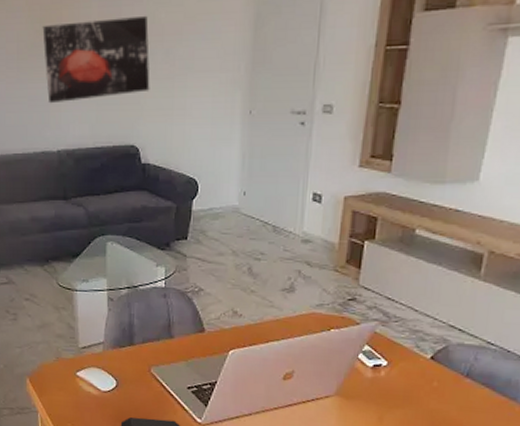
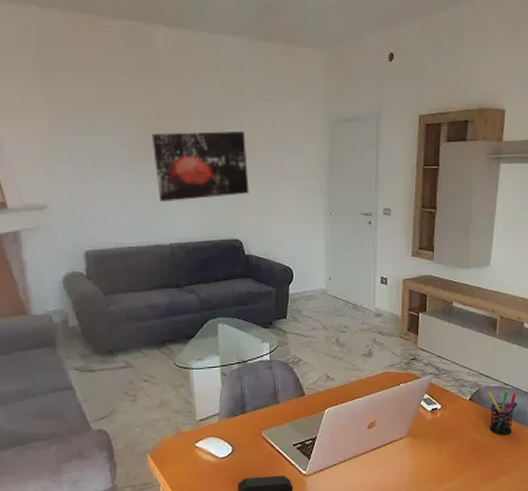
pen holder: none [458,351,507,412] -> present [488,391,518,436]

